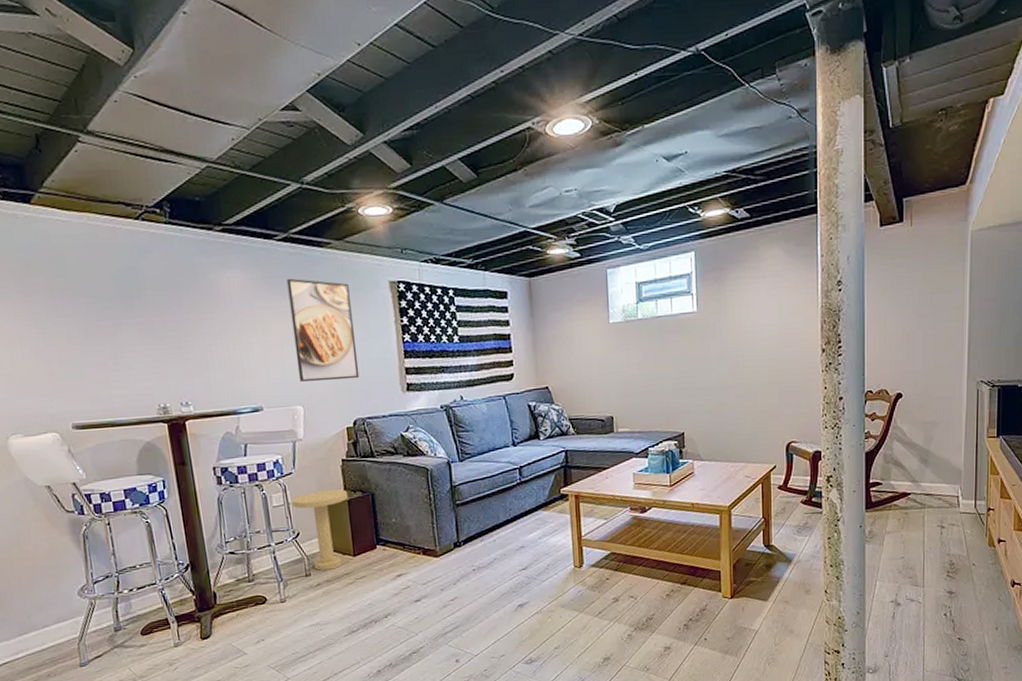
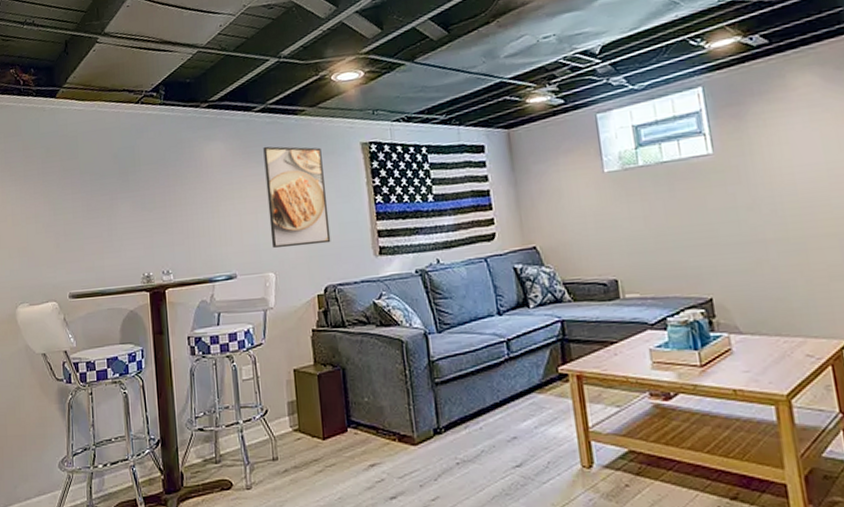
side table: present [292,489,349,571] -> none [261,363,318,454]

